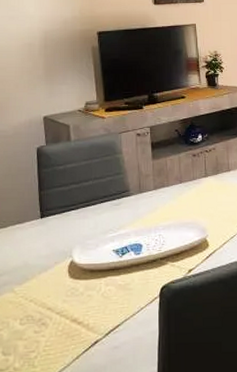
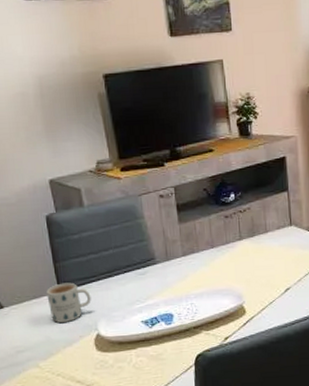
mug: none [29,210,69,248] -> present [46,282,91,323]

